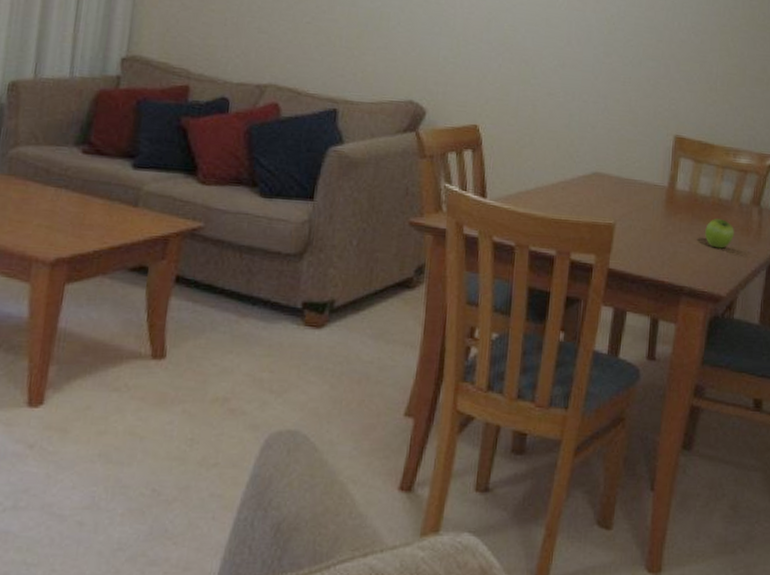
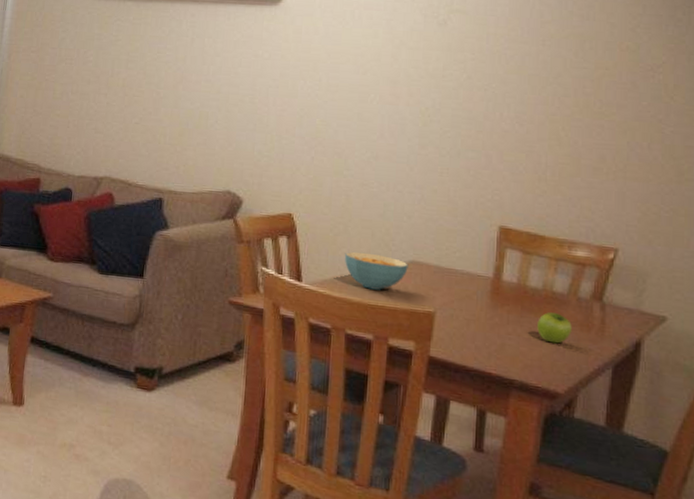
cereal bowl: none [529,164,591,204] -> present [344,251,408,290]

